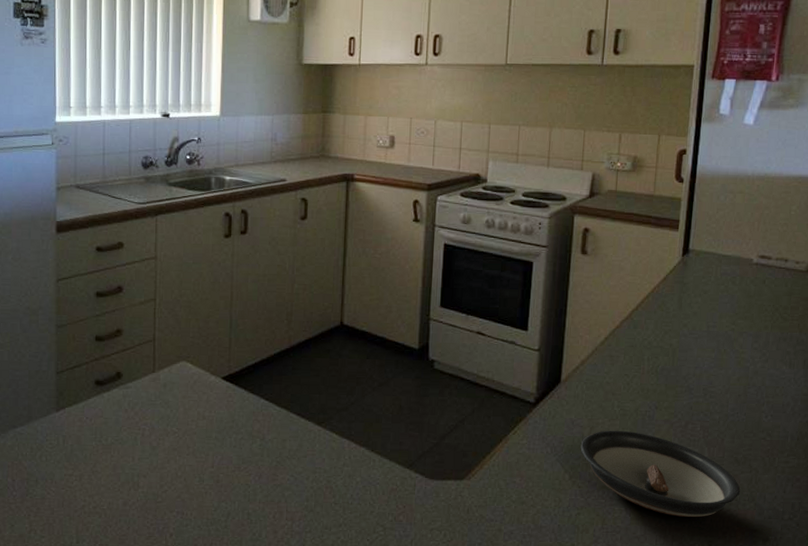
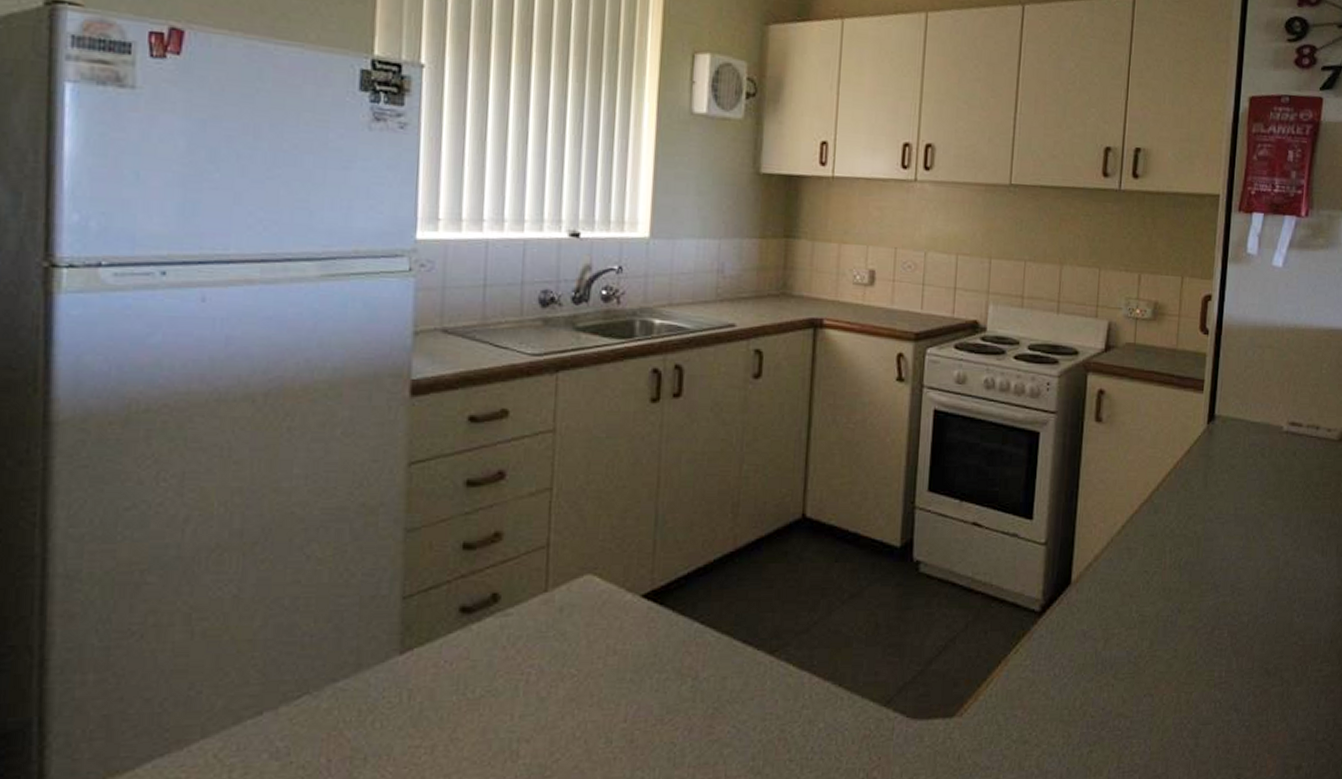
saucer: present [580,430,741,517] -> none [1093,641,1272,746]

